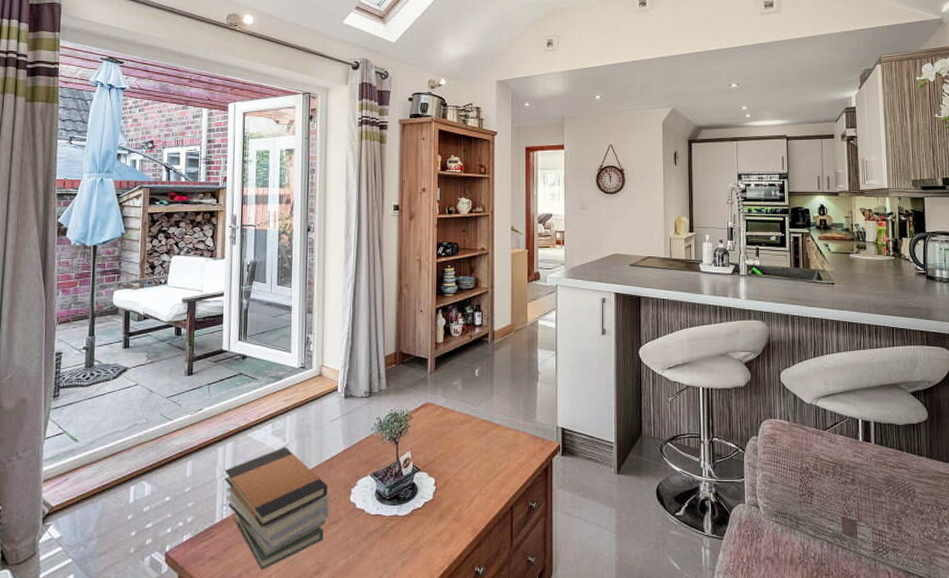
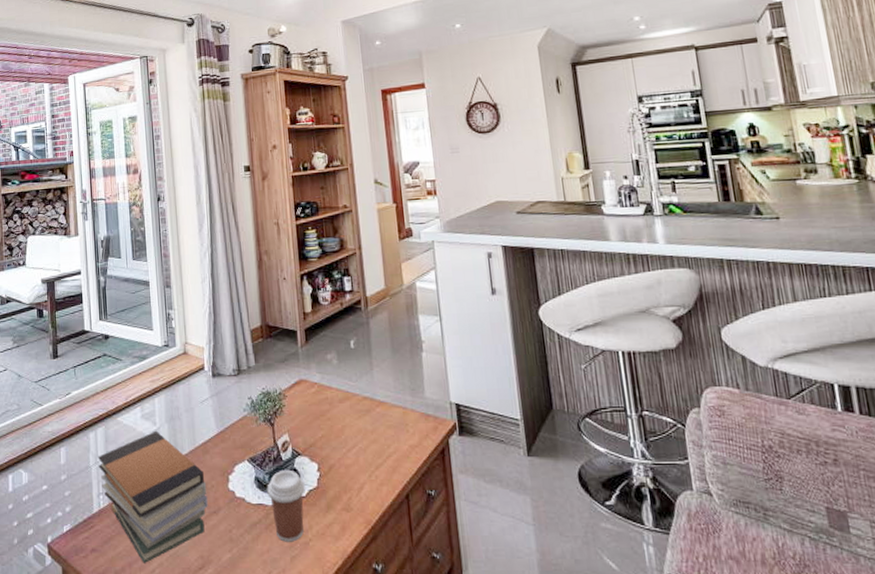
coffee cup: none [386,484,421,549] -> present [267,469,305,542]

